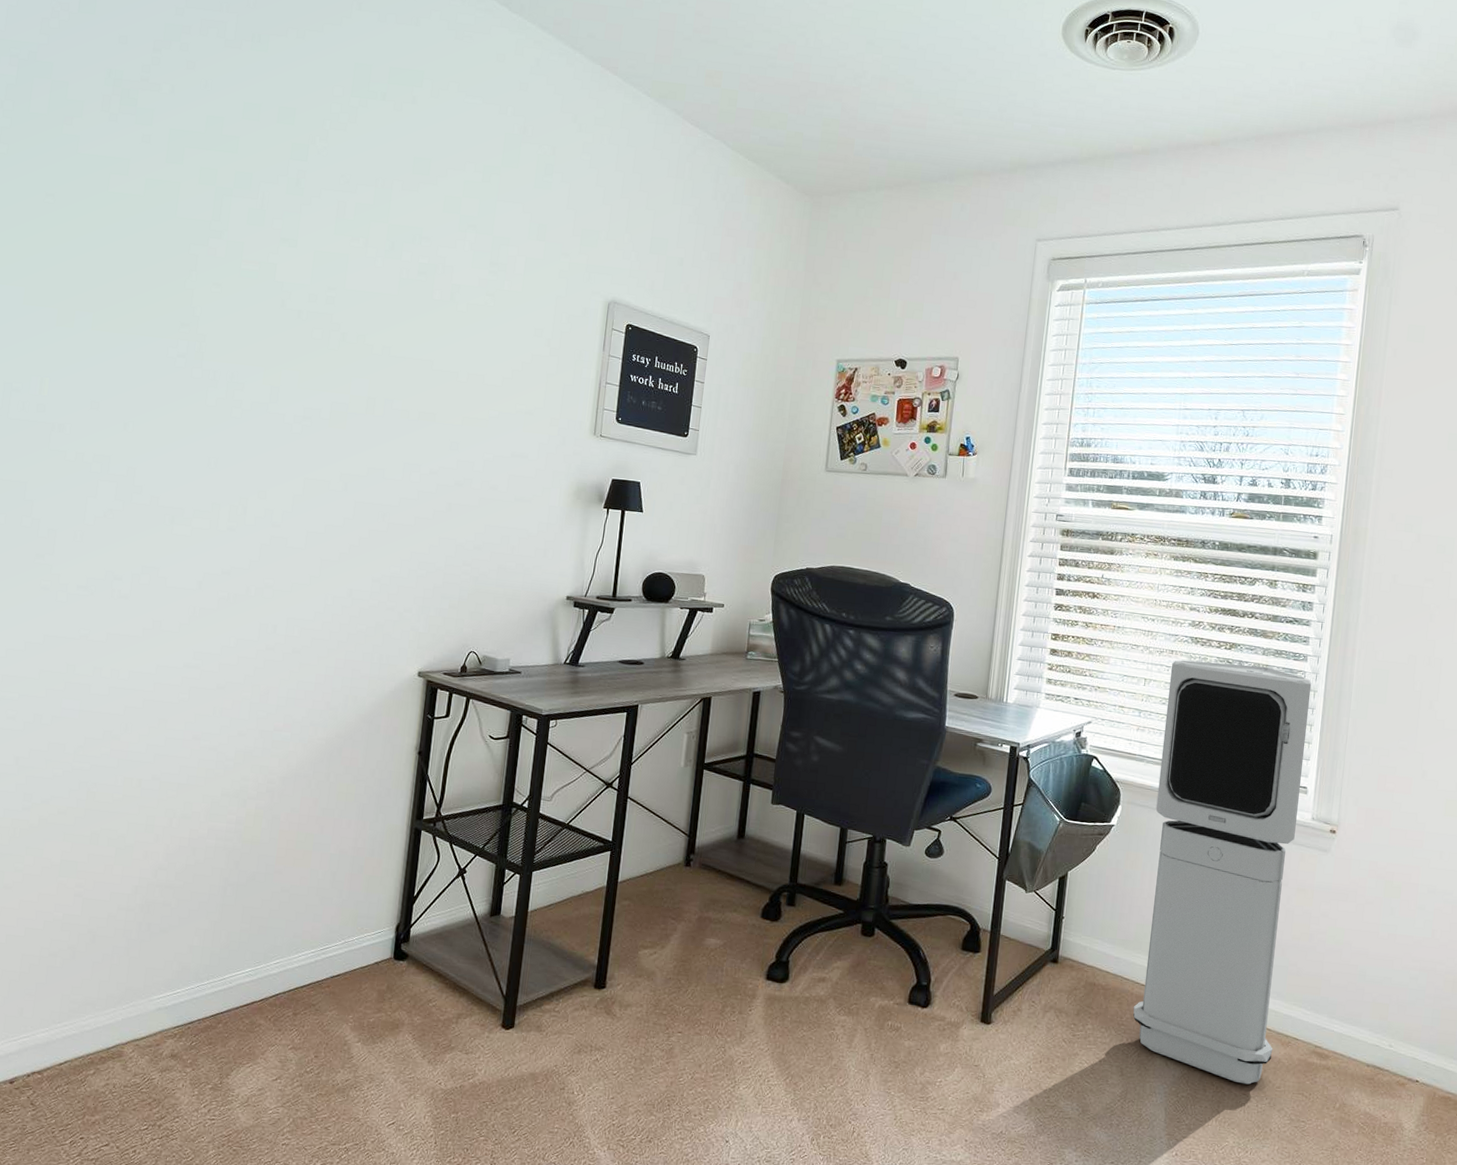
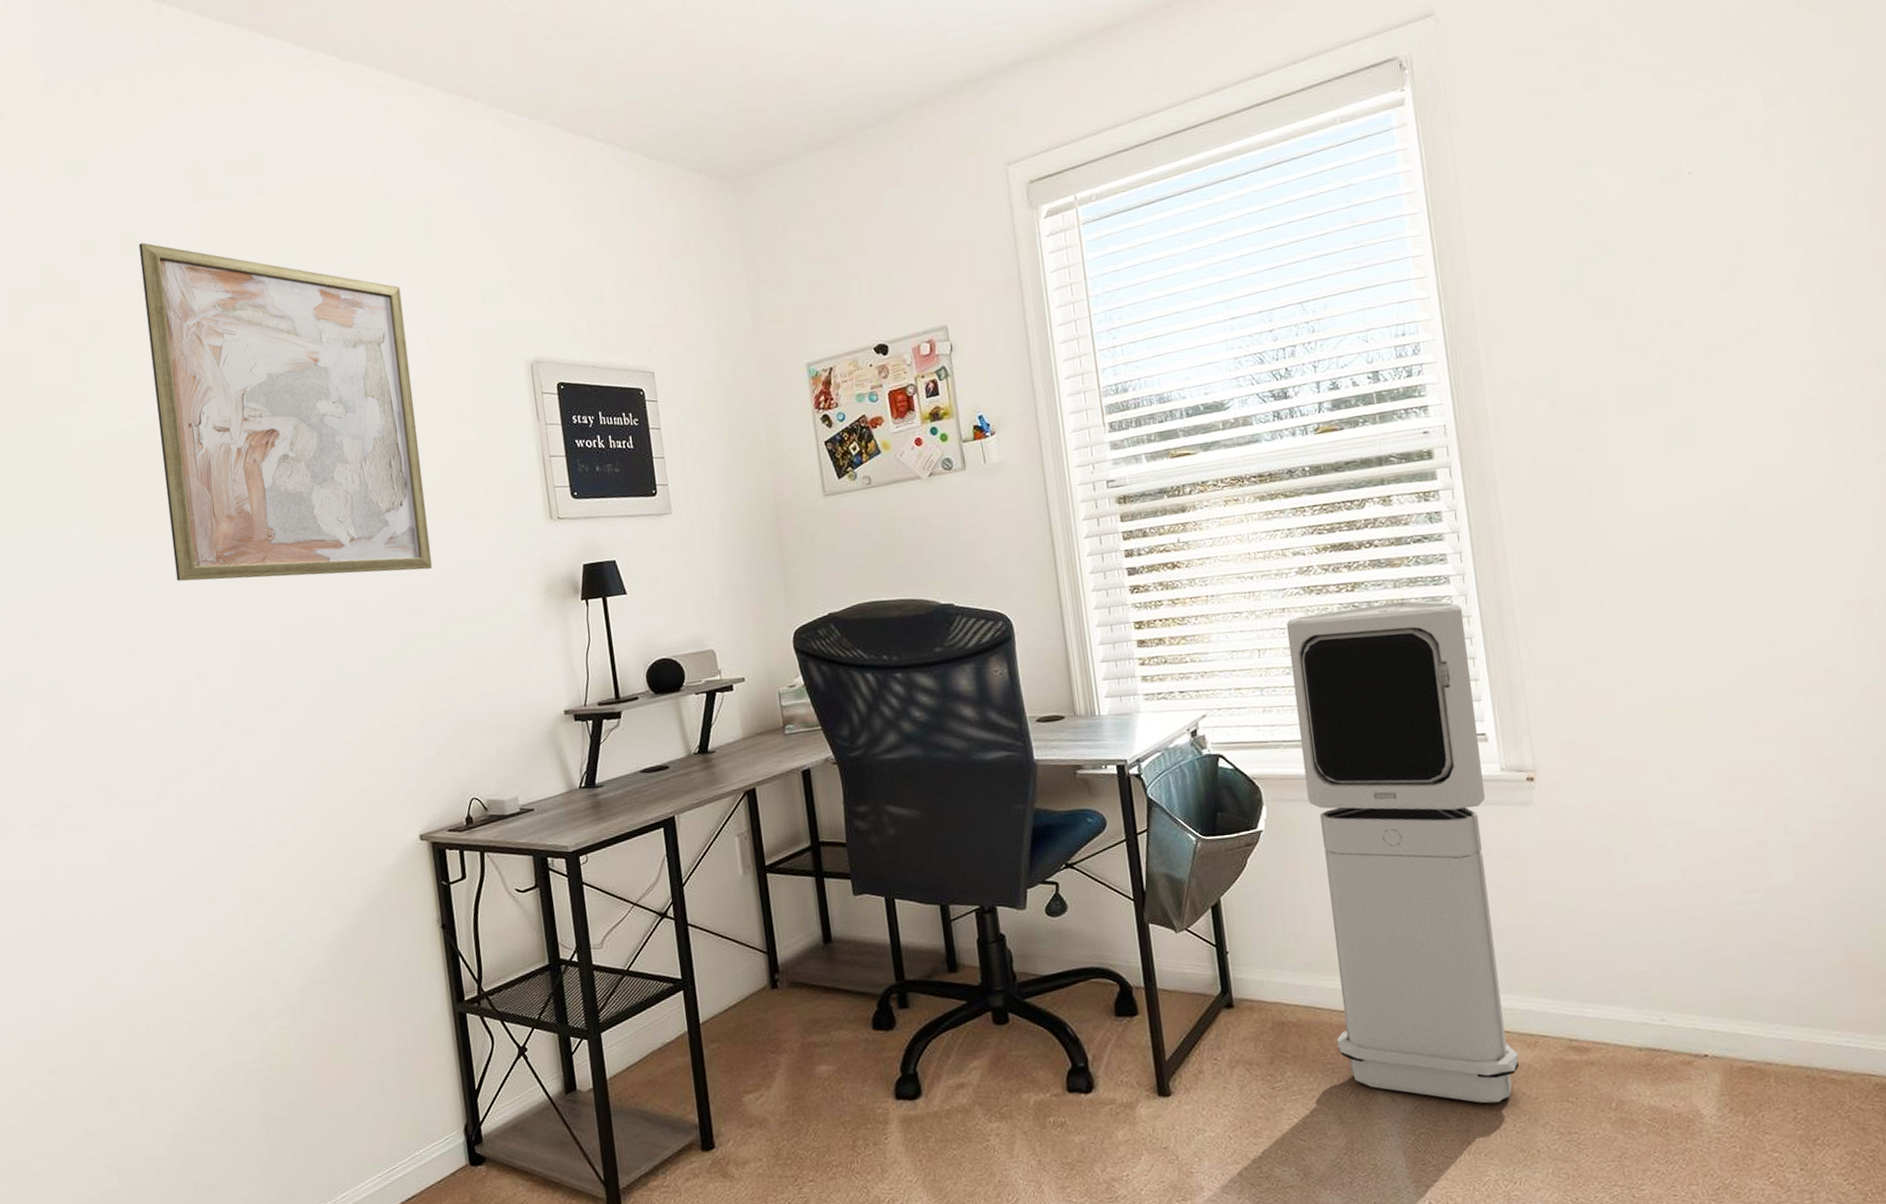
wall art: none [260,118,513,452] -> present [138,243,432,581]

